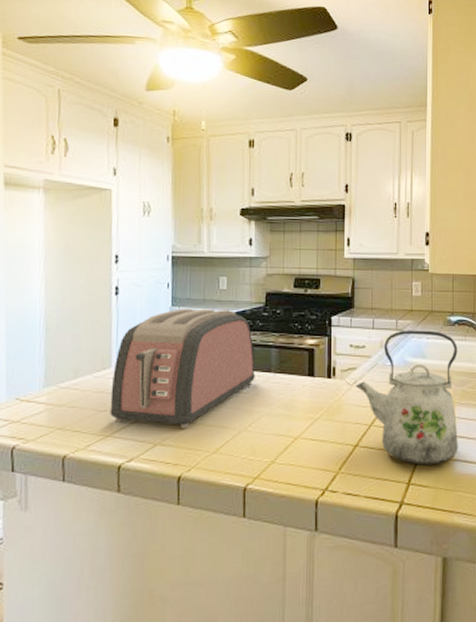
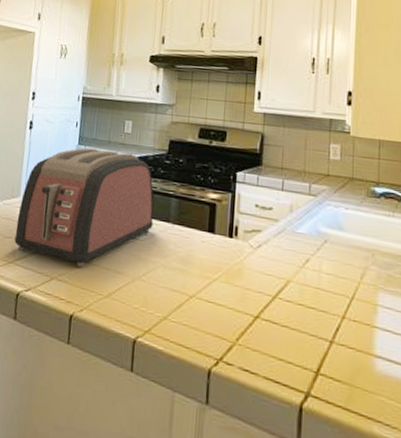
kettle: present [355,330,458,466] -> none [259,195,383,358]

